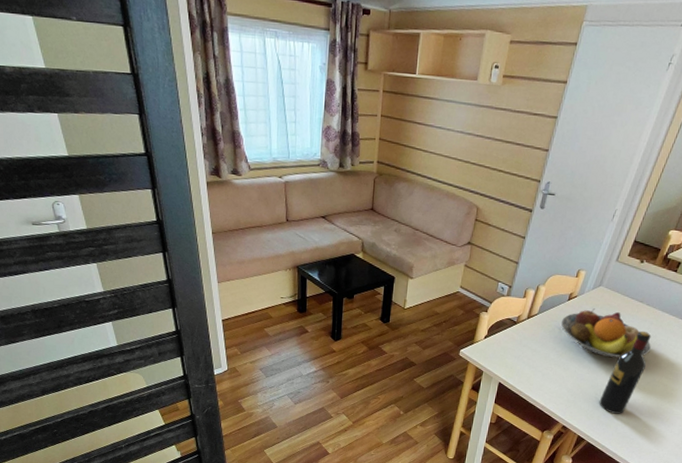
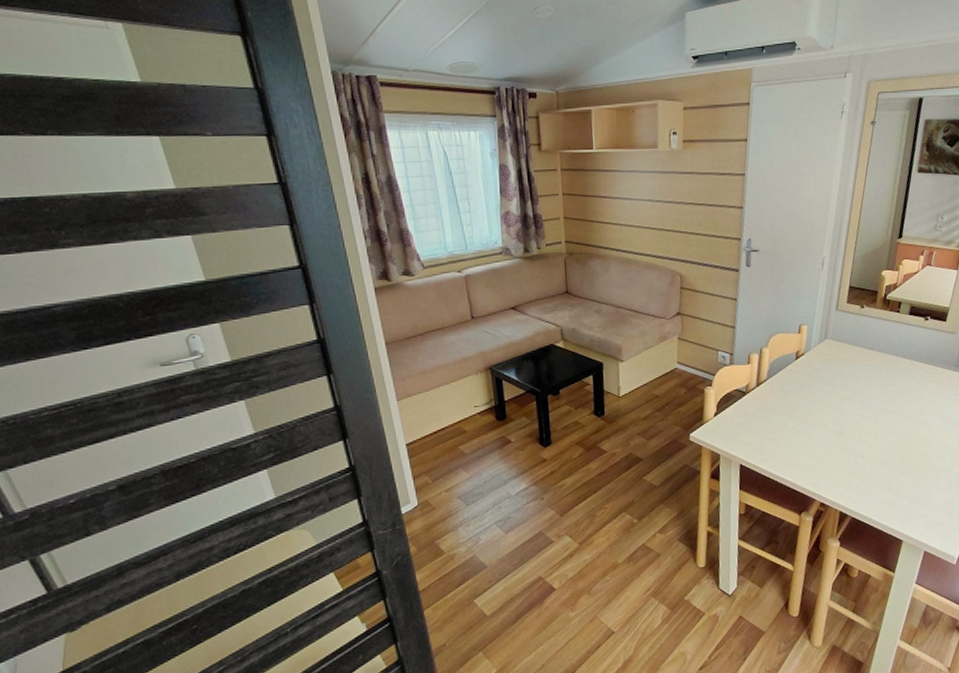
fruit bowl: present [560,308,651,357] -> none [793,363,894,415]
wine bottle: present [599,330,651,414] -> none [853,380,893,479]

